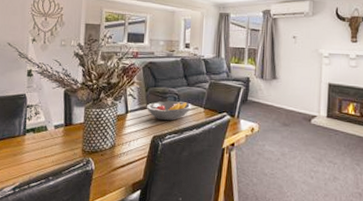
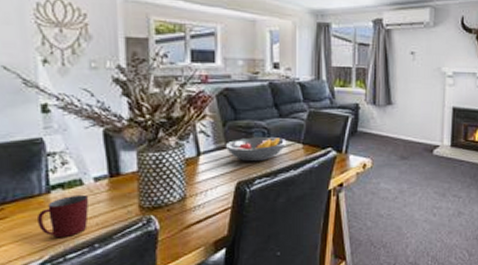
mug: none [14,137,50,170] -> present [36,194,89,238]

